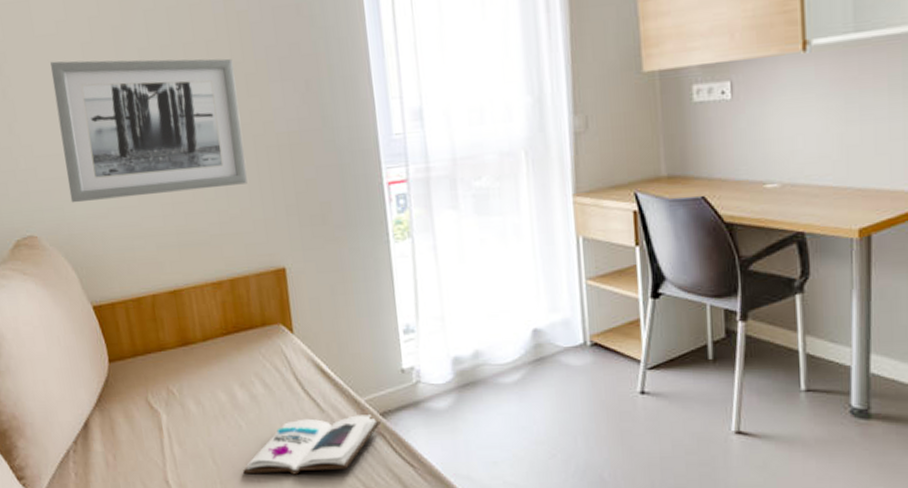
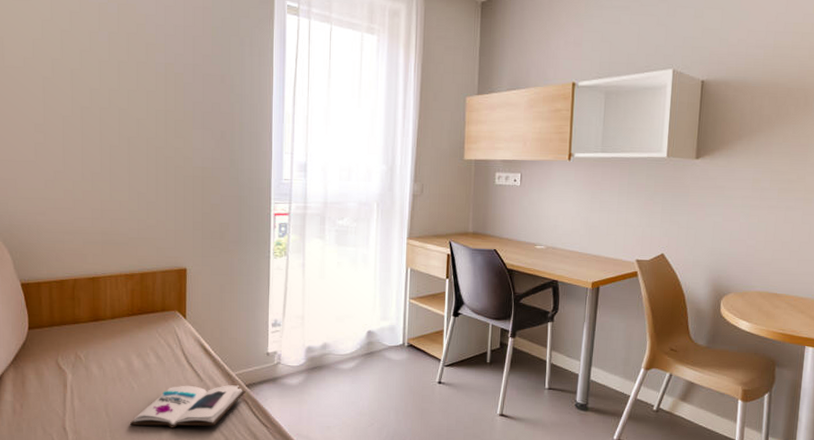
wall art: present [50,58,247,203] -> none [13,87,166,202]

